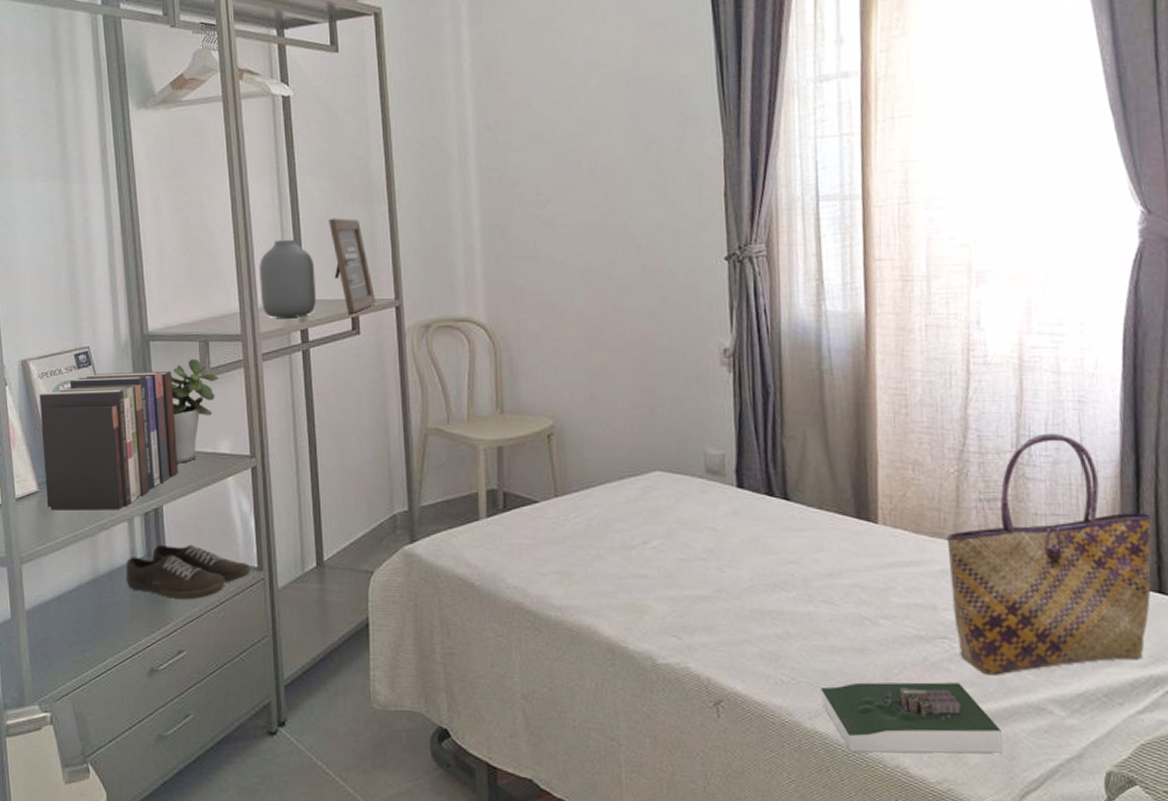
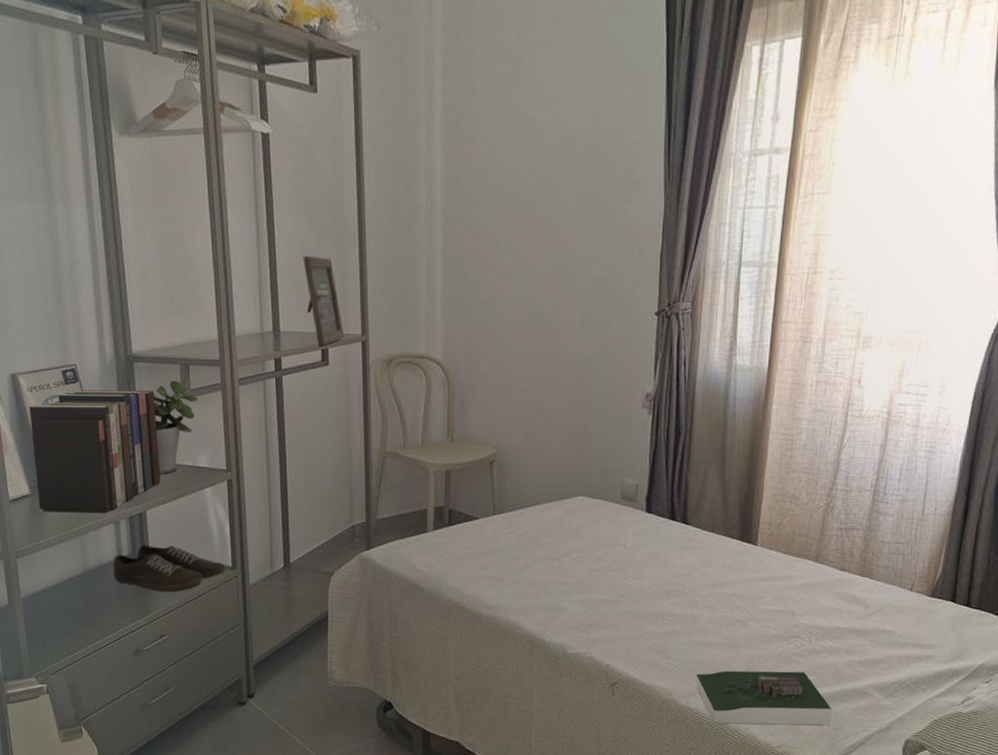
vase: present [260,239,316,318] -> none [237,273,289,347]
tote bag: present [946,433,1152,676] -> none [807,476,971,667]

